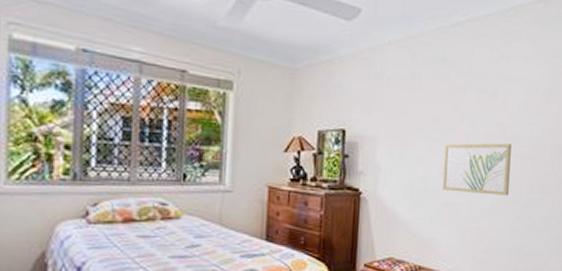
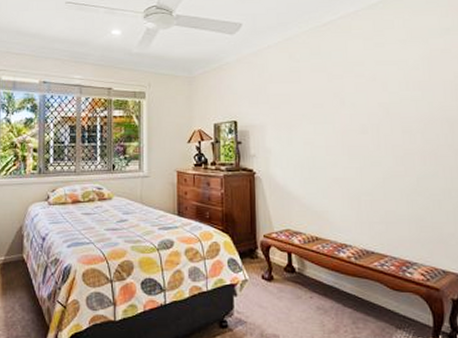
wall art: present [442,143,512,196] -> none [328,121,400,169]

